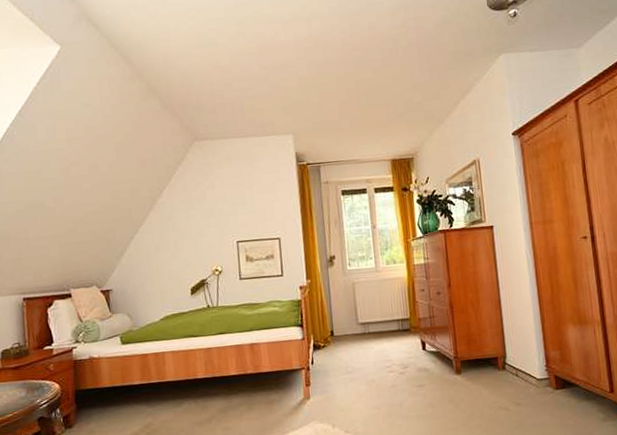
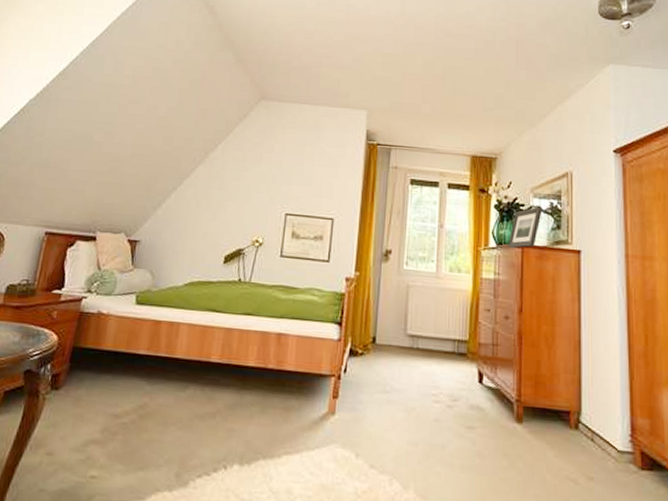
picture frame: none [432,194,458,235] -> present [508,206,542,249]

